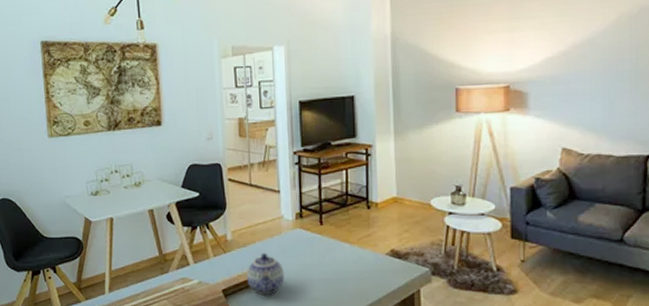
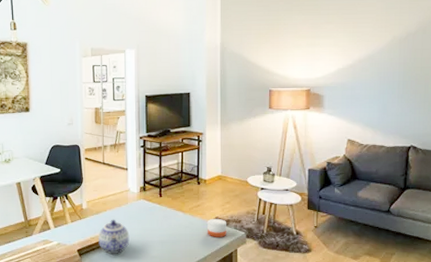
candle: none [381,251,407,275] -> present [208,218,227,237]

